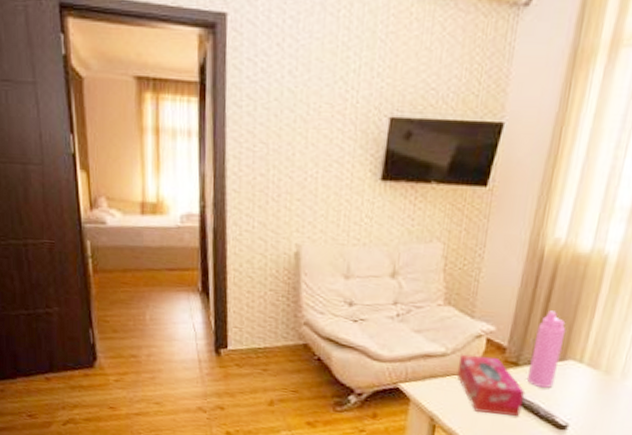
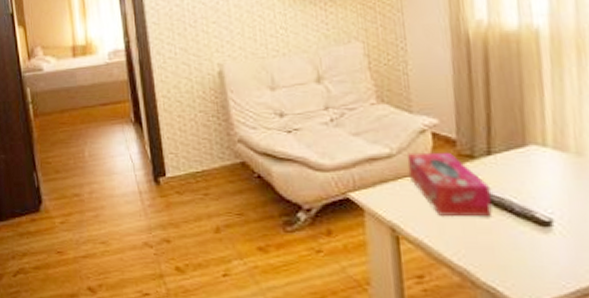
water bottle: present [526,310,566,388] -> none [484,94,522,179]

